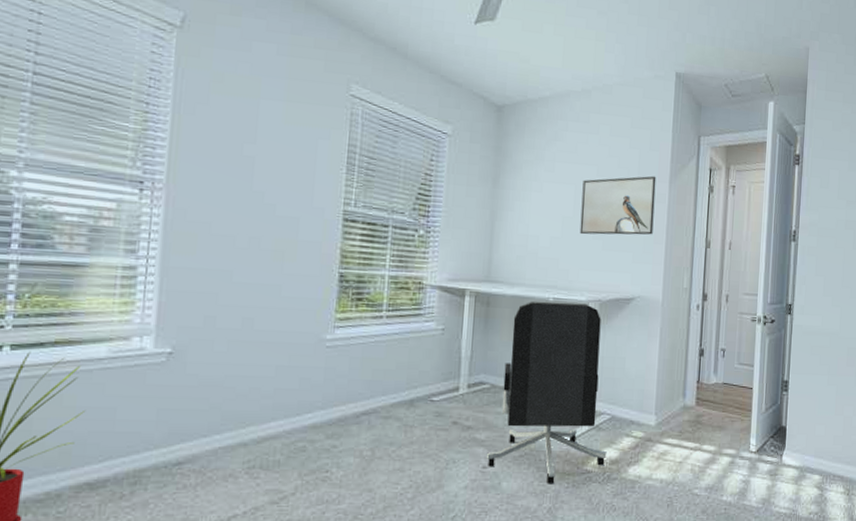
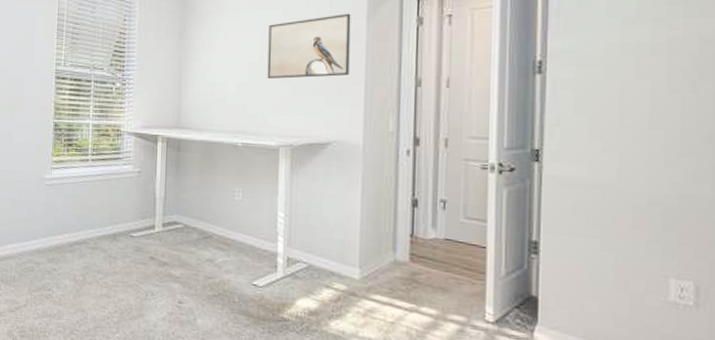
office chair: present [486,301,607,484] -> none [181,146,305,328]

